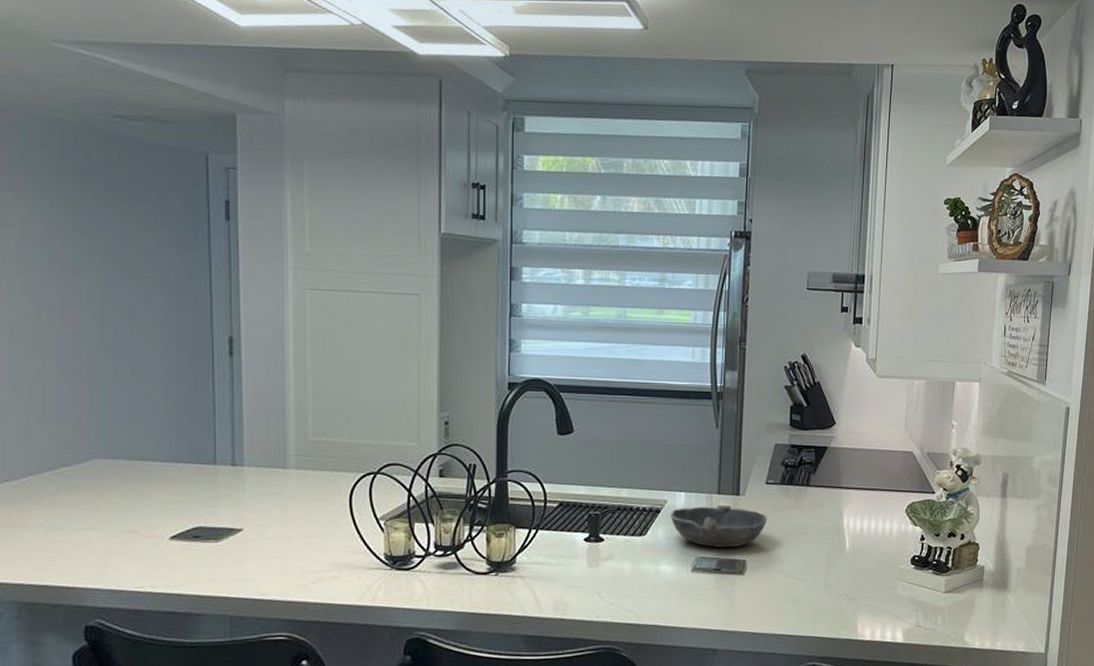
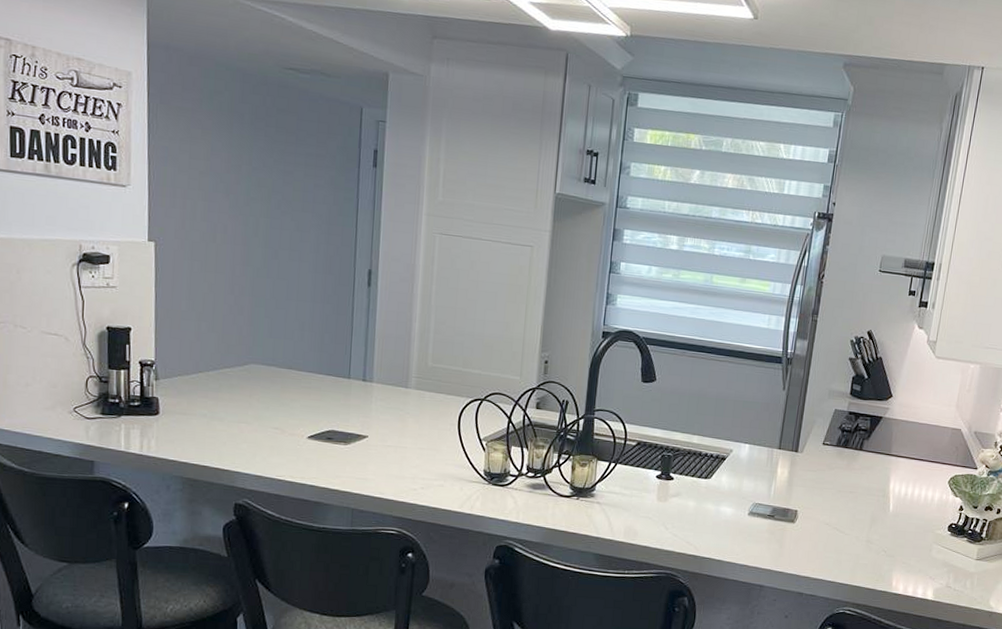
bowl: present [670,504,767,548] -> none [734,458,821,498]

